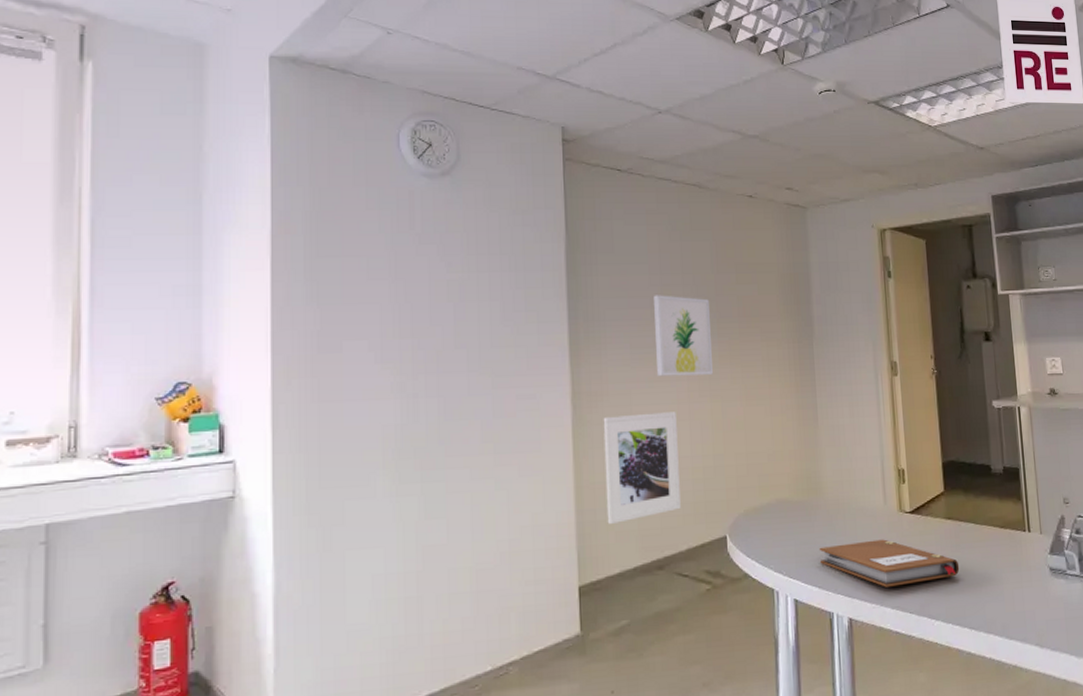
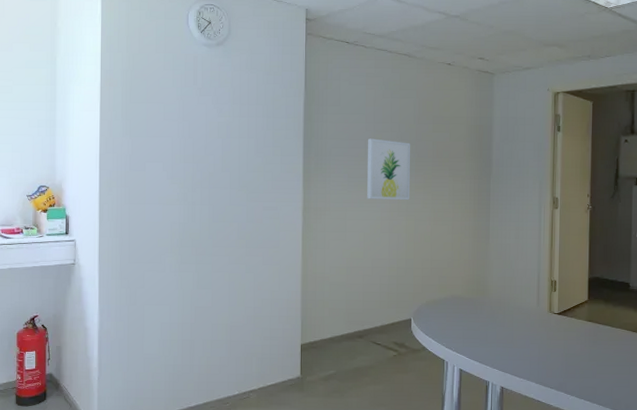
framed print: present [603,412,681,525] -> none [324,225,379,304]
notebook: present [819,539,960,587] -> none [481,332,595,367]

